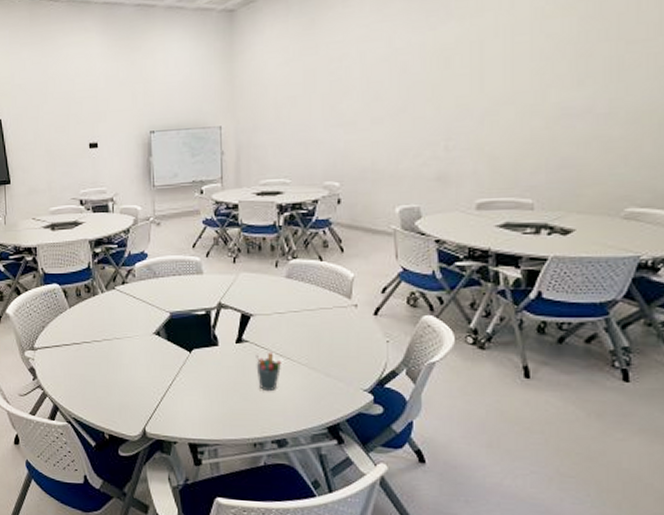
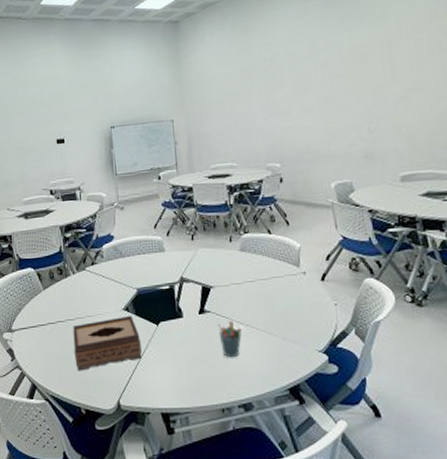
tissue box: none [99,340,171,395] -> present [73,315,142,371]

